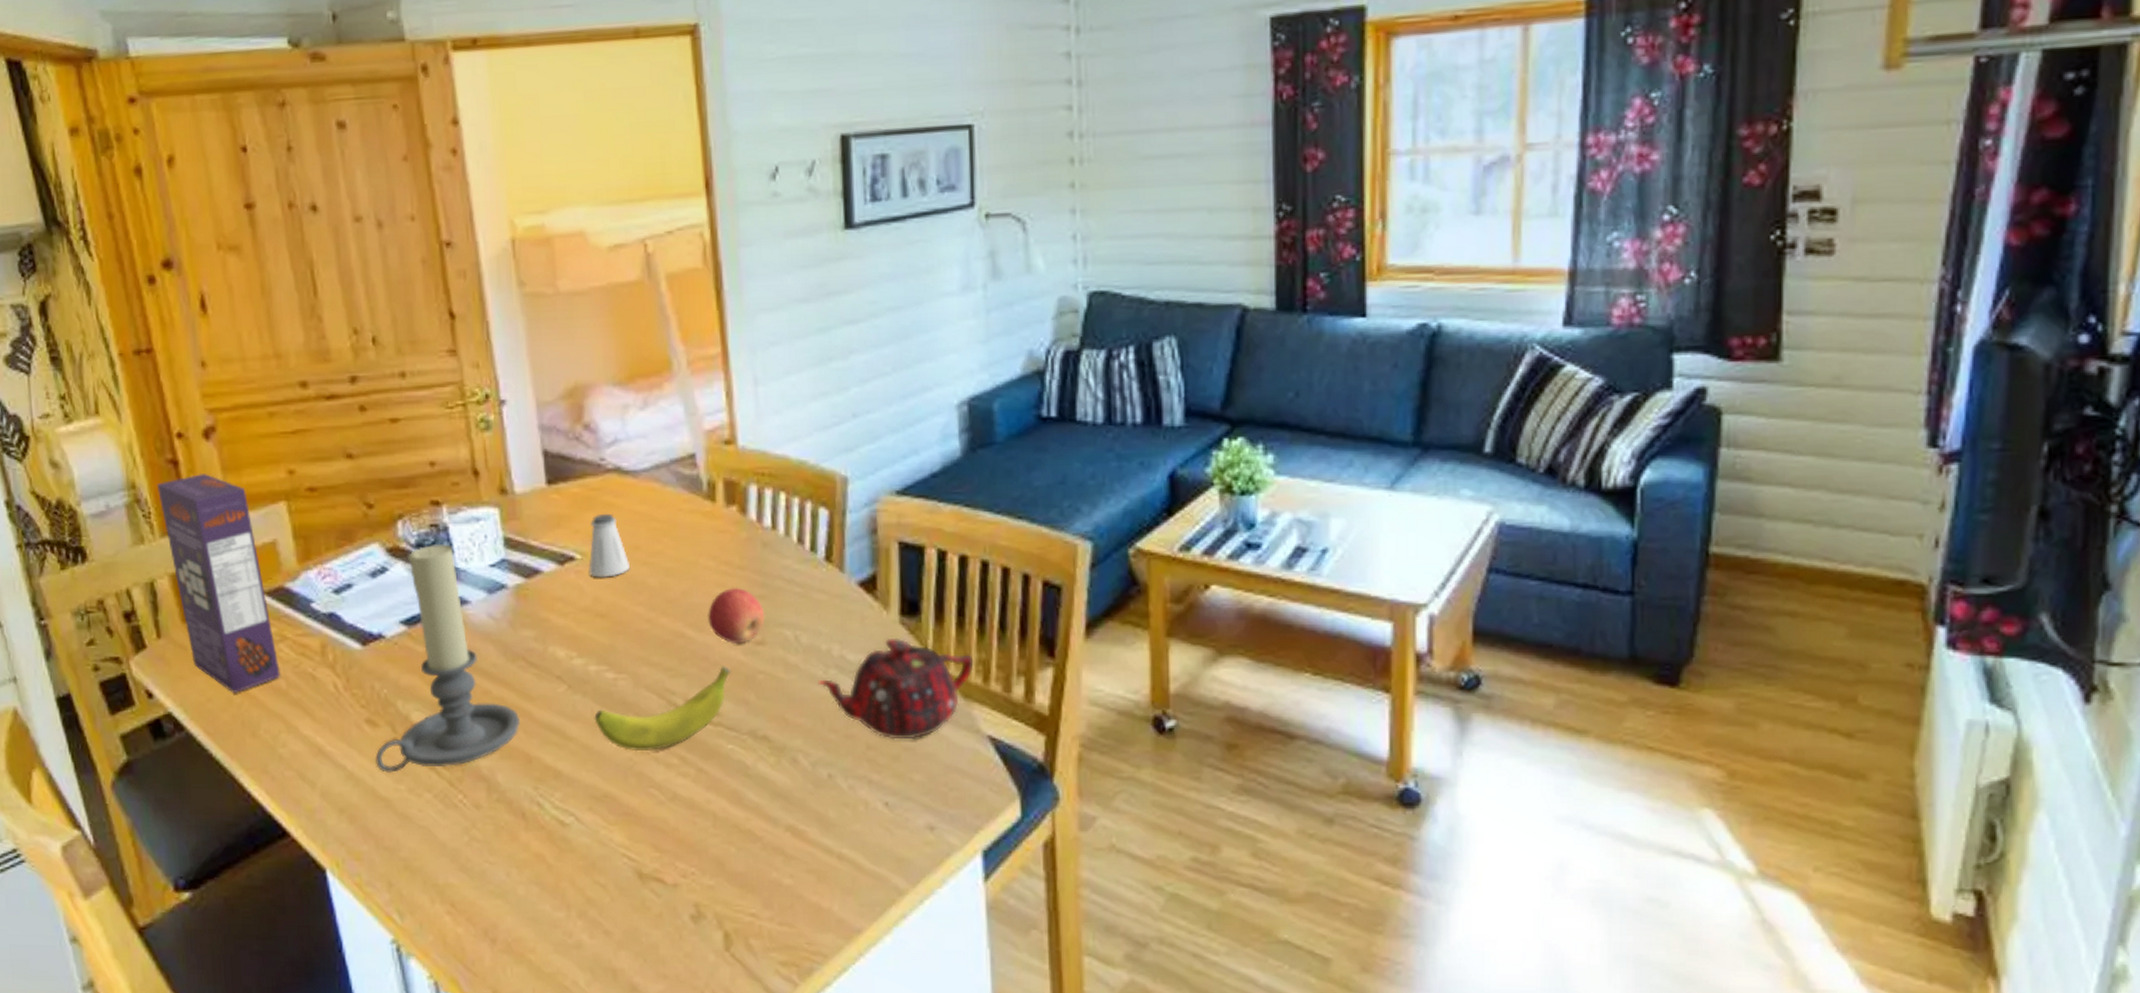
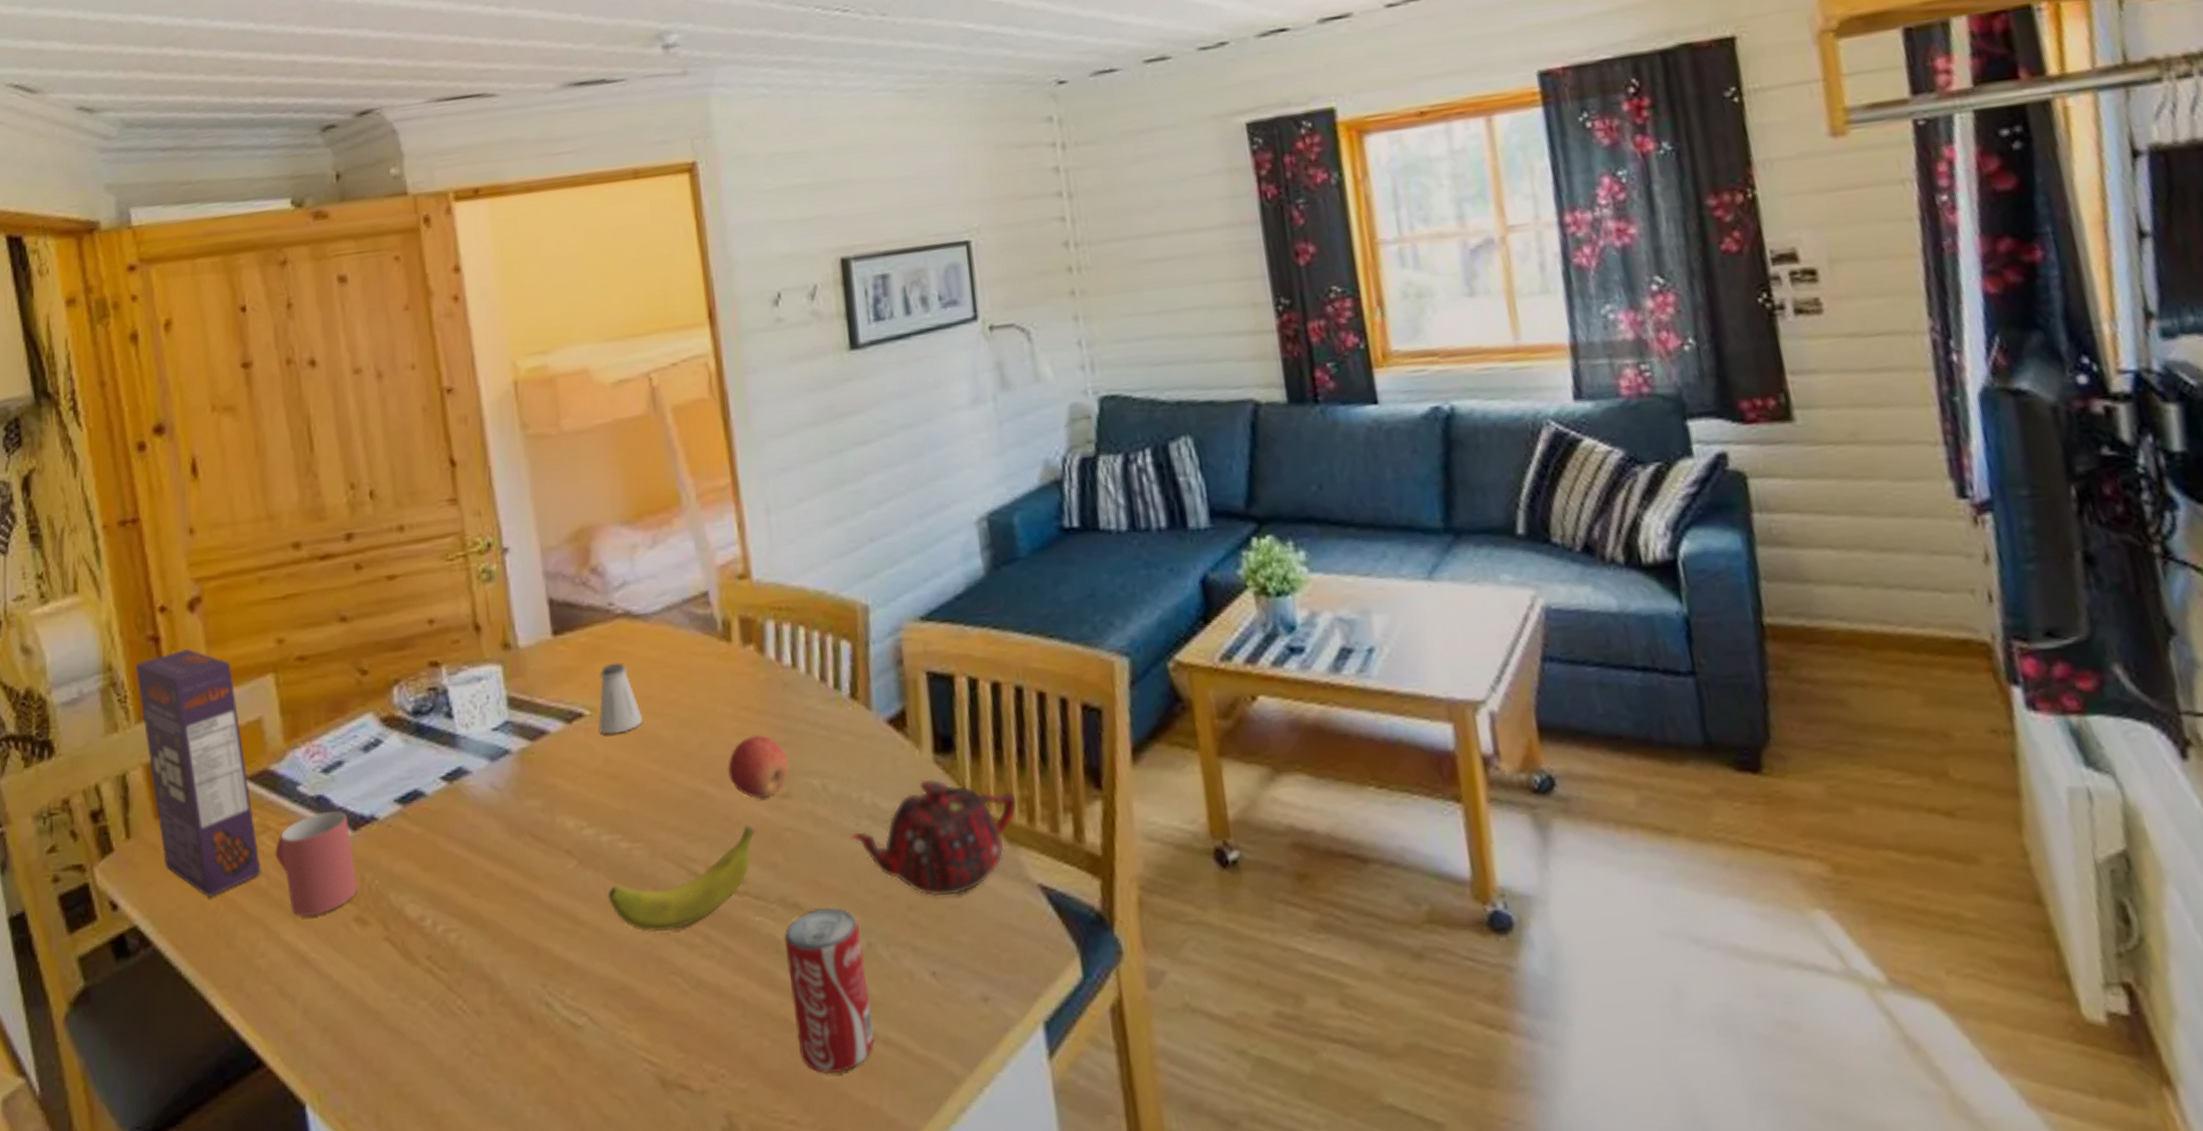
mug: none [292,627,369,717] -> present [275,811,359,918]
candle holder: present [375,543,521,773] -> none [364,708,527,980]
beverage can: none [753,741,831,880] -> present [784,907,876,1075]

